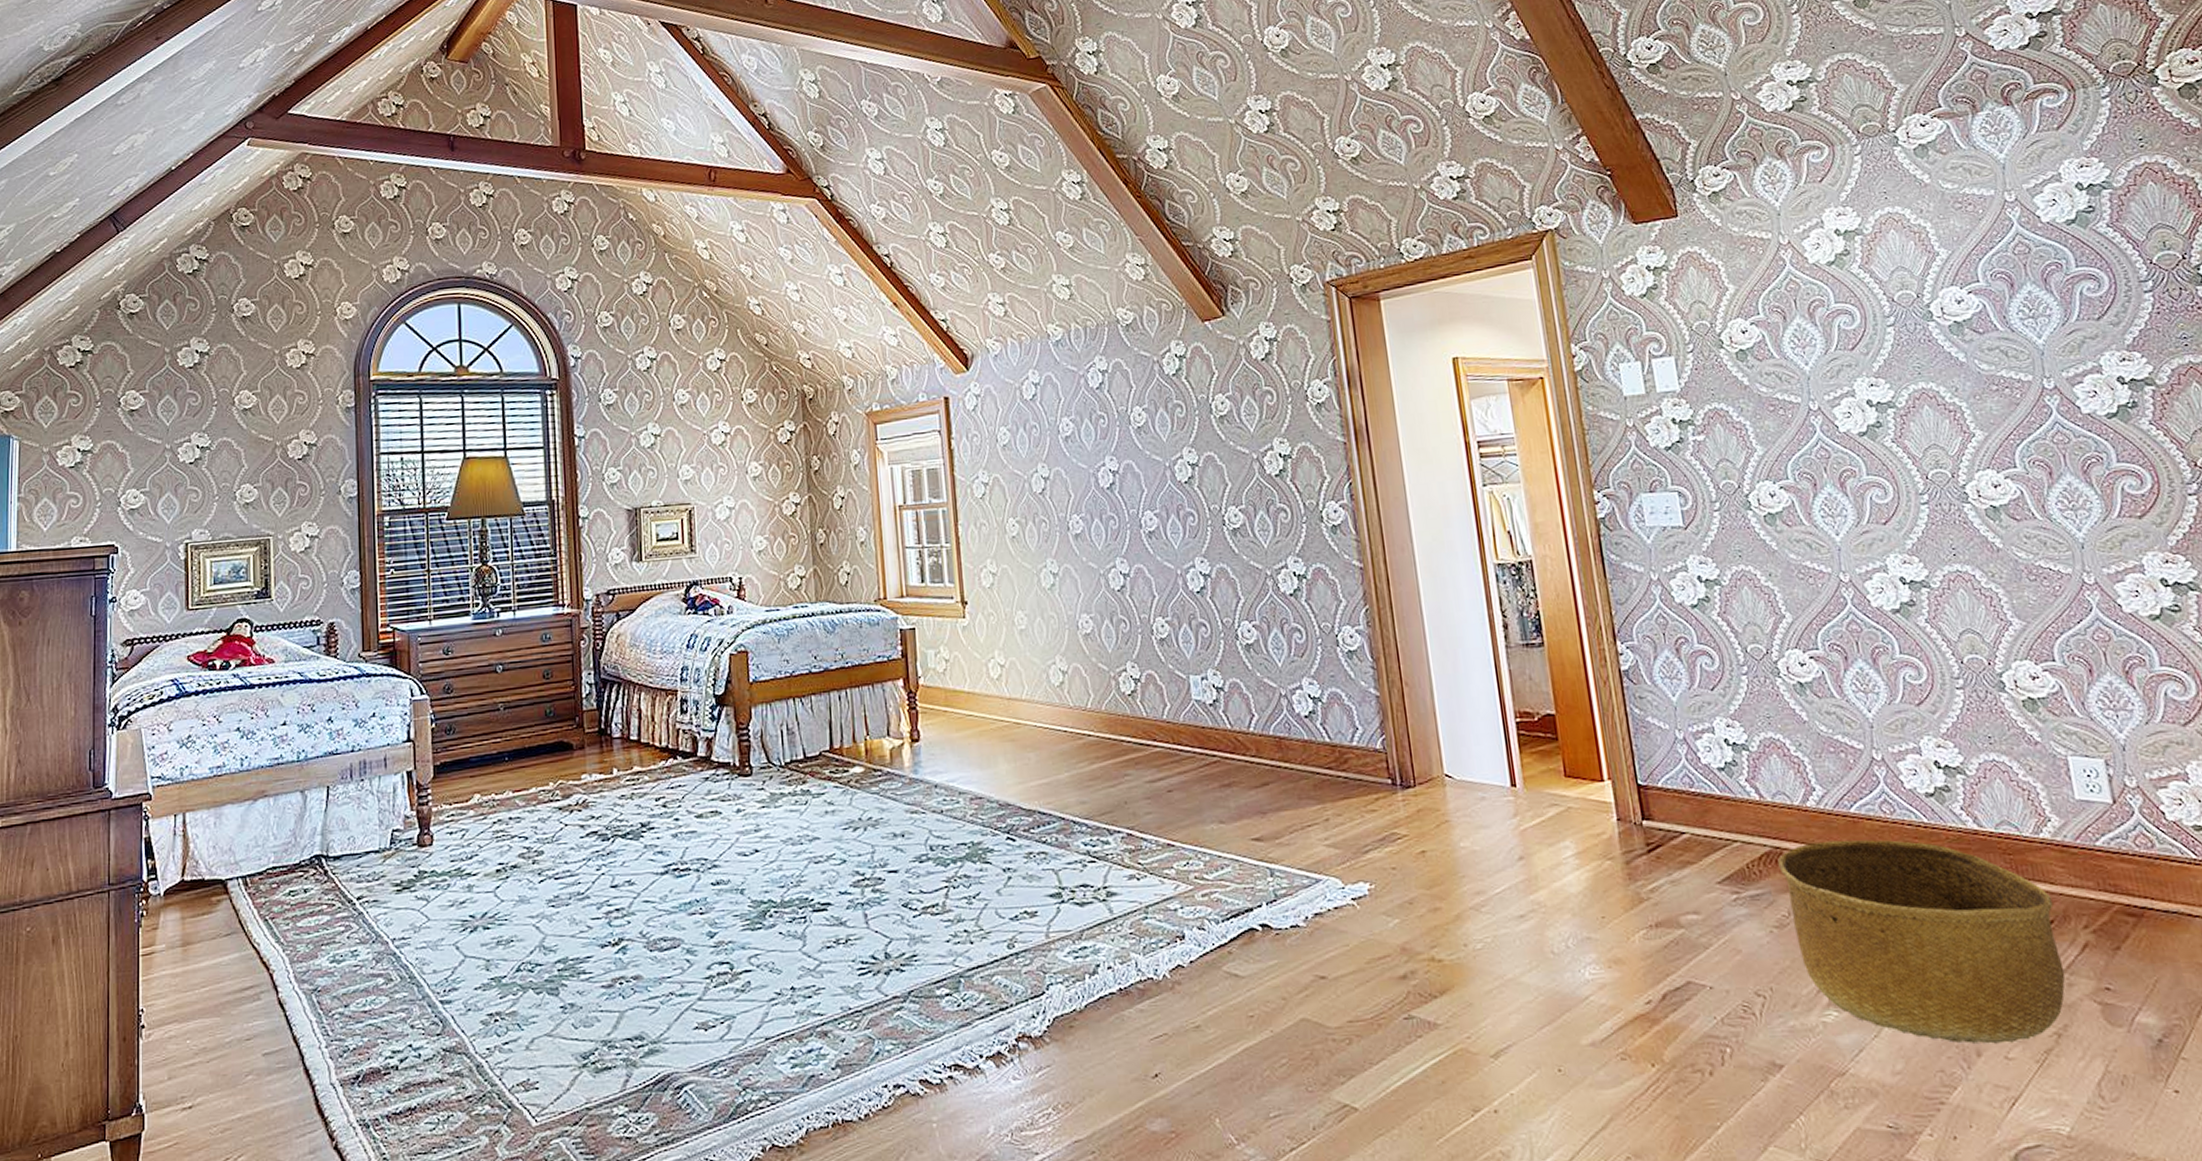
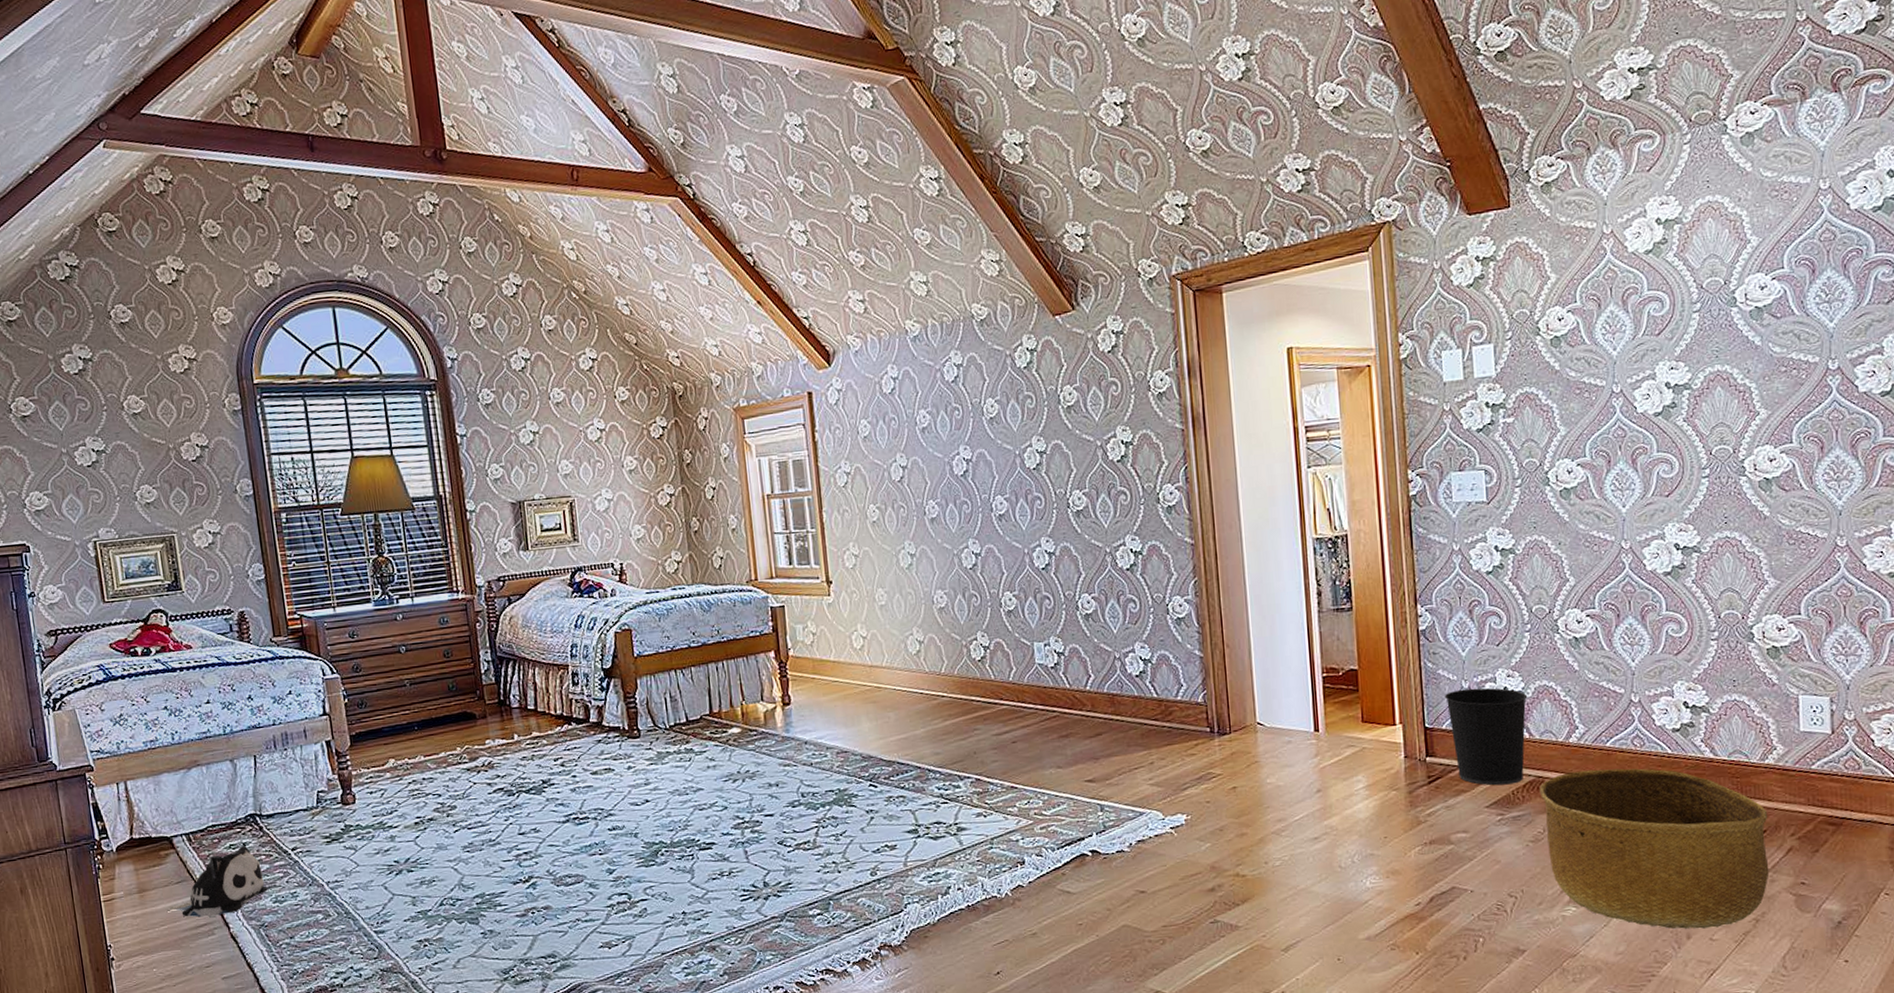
plush toy: none [210,893,326,979] -> present [166,846,268,918]
wastebasket: none [1656,739,1758,857] -> present [1444,687,1528,786]

